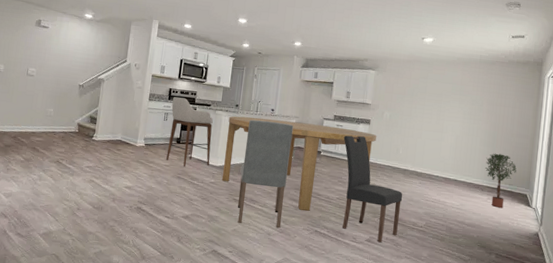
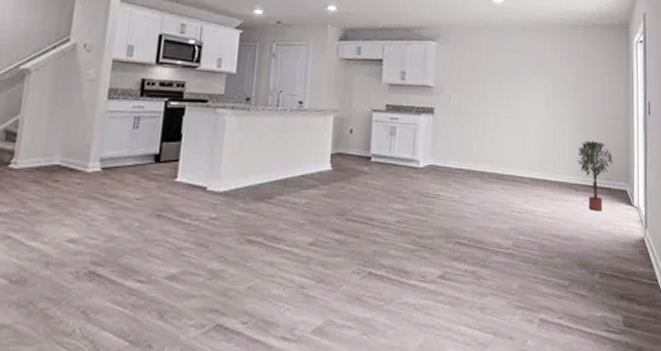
bar stool: present [166,97,213,168] -> none [137,92,212,199]
dining table: present [222,116,377,211] -> none [228,114,444,245]
dining chair: present [237,120,294,228] -> none [253,118,331,276]
dining chair: present [342,135,403,243] -> none [400,131,482,278]

